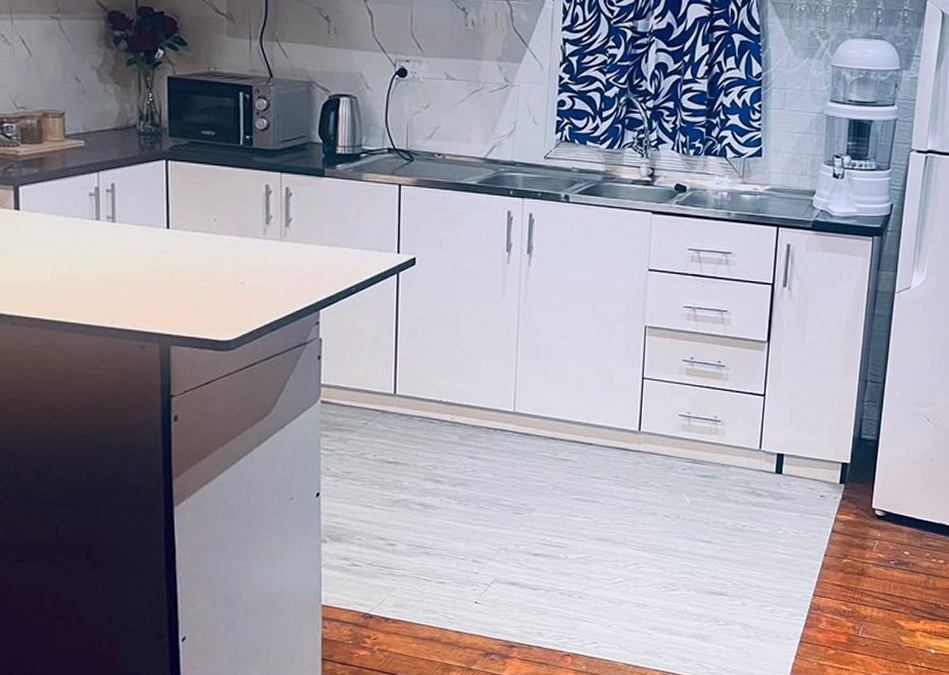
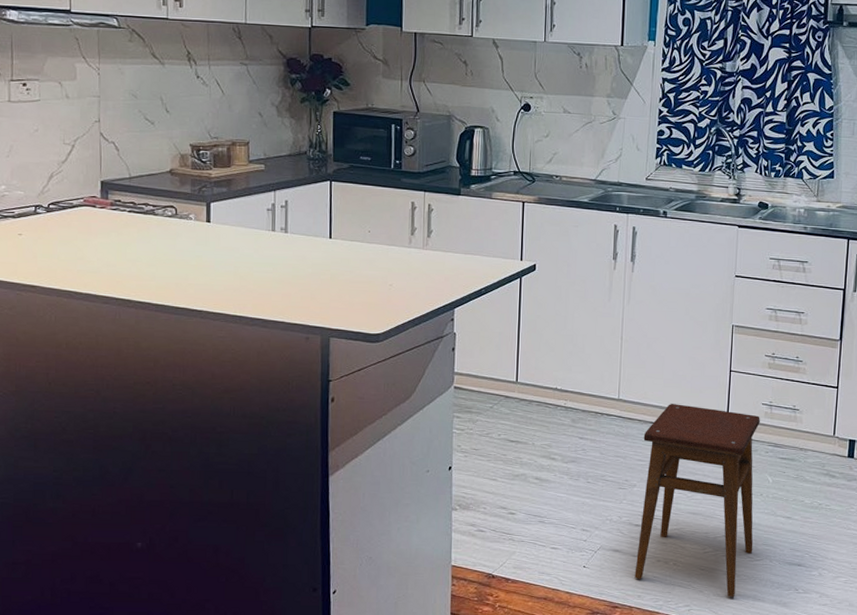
stool: none [534,417,677,632] -> present [634,404,760,597]

